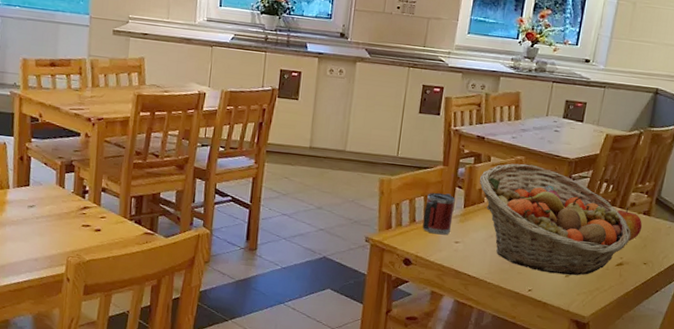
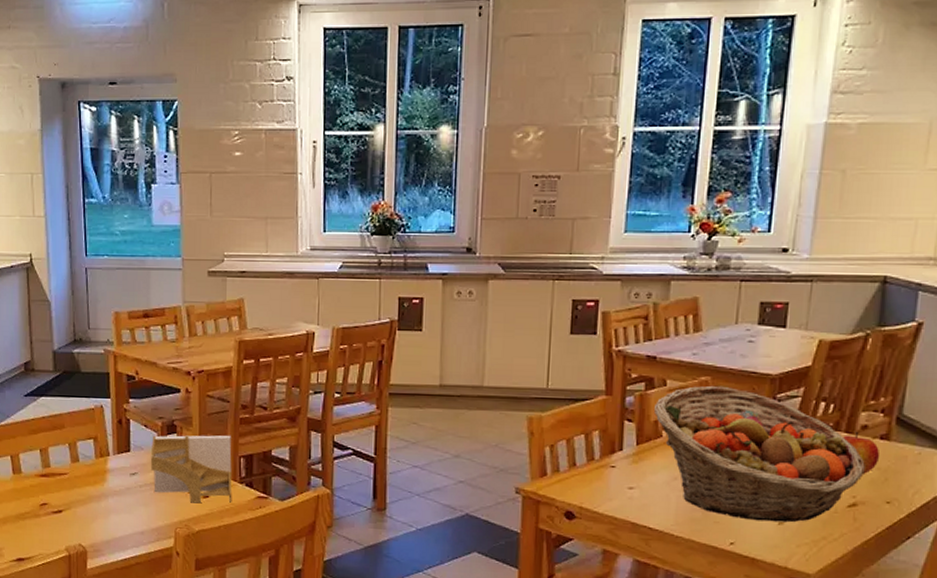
napkin holder: none [48,173,124,237] -> present [150,435,232,503]
mug: present [422,192,455,235] -> none [585,428,625,480]

